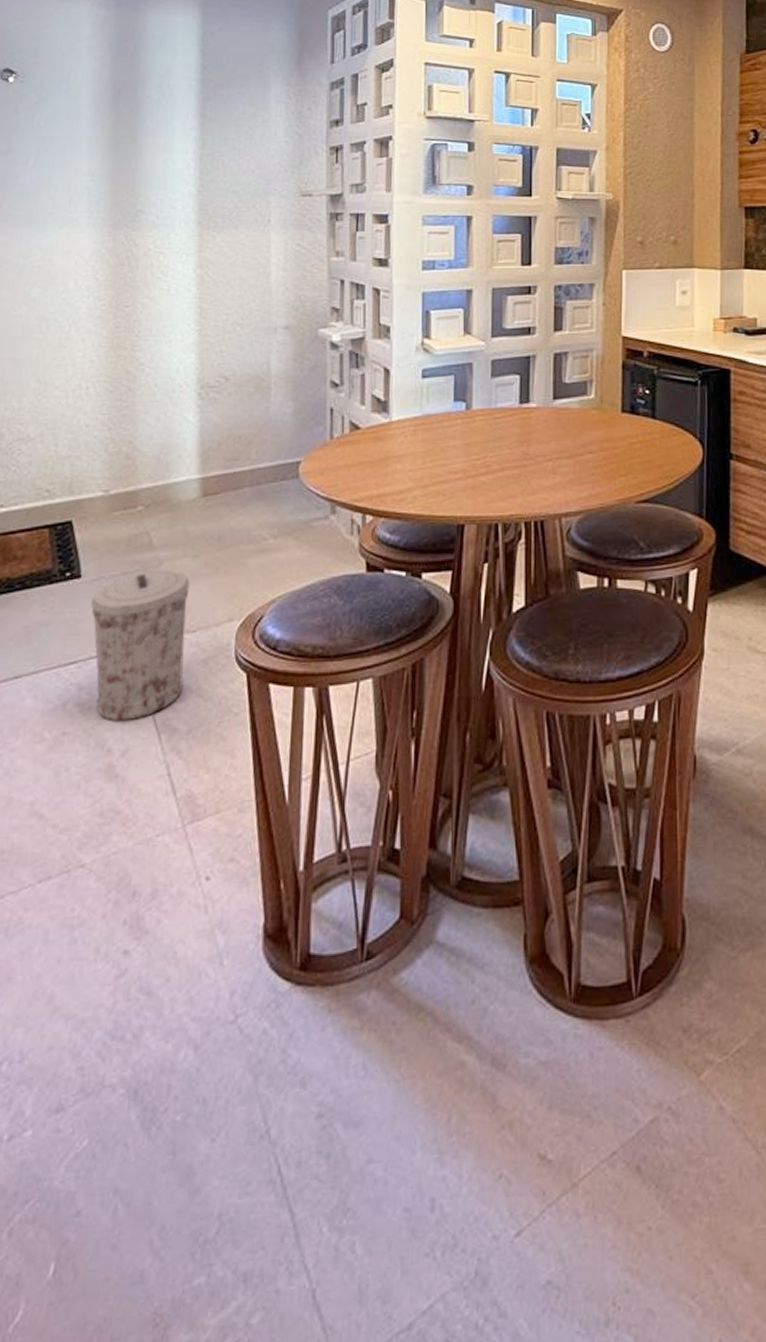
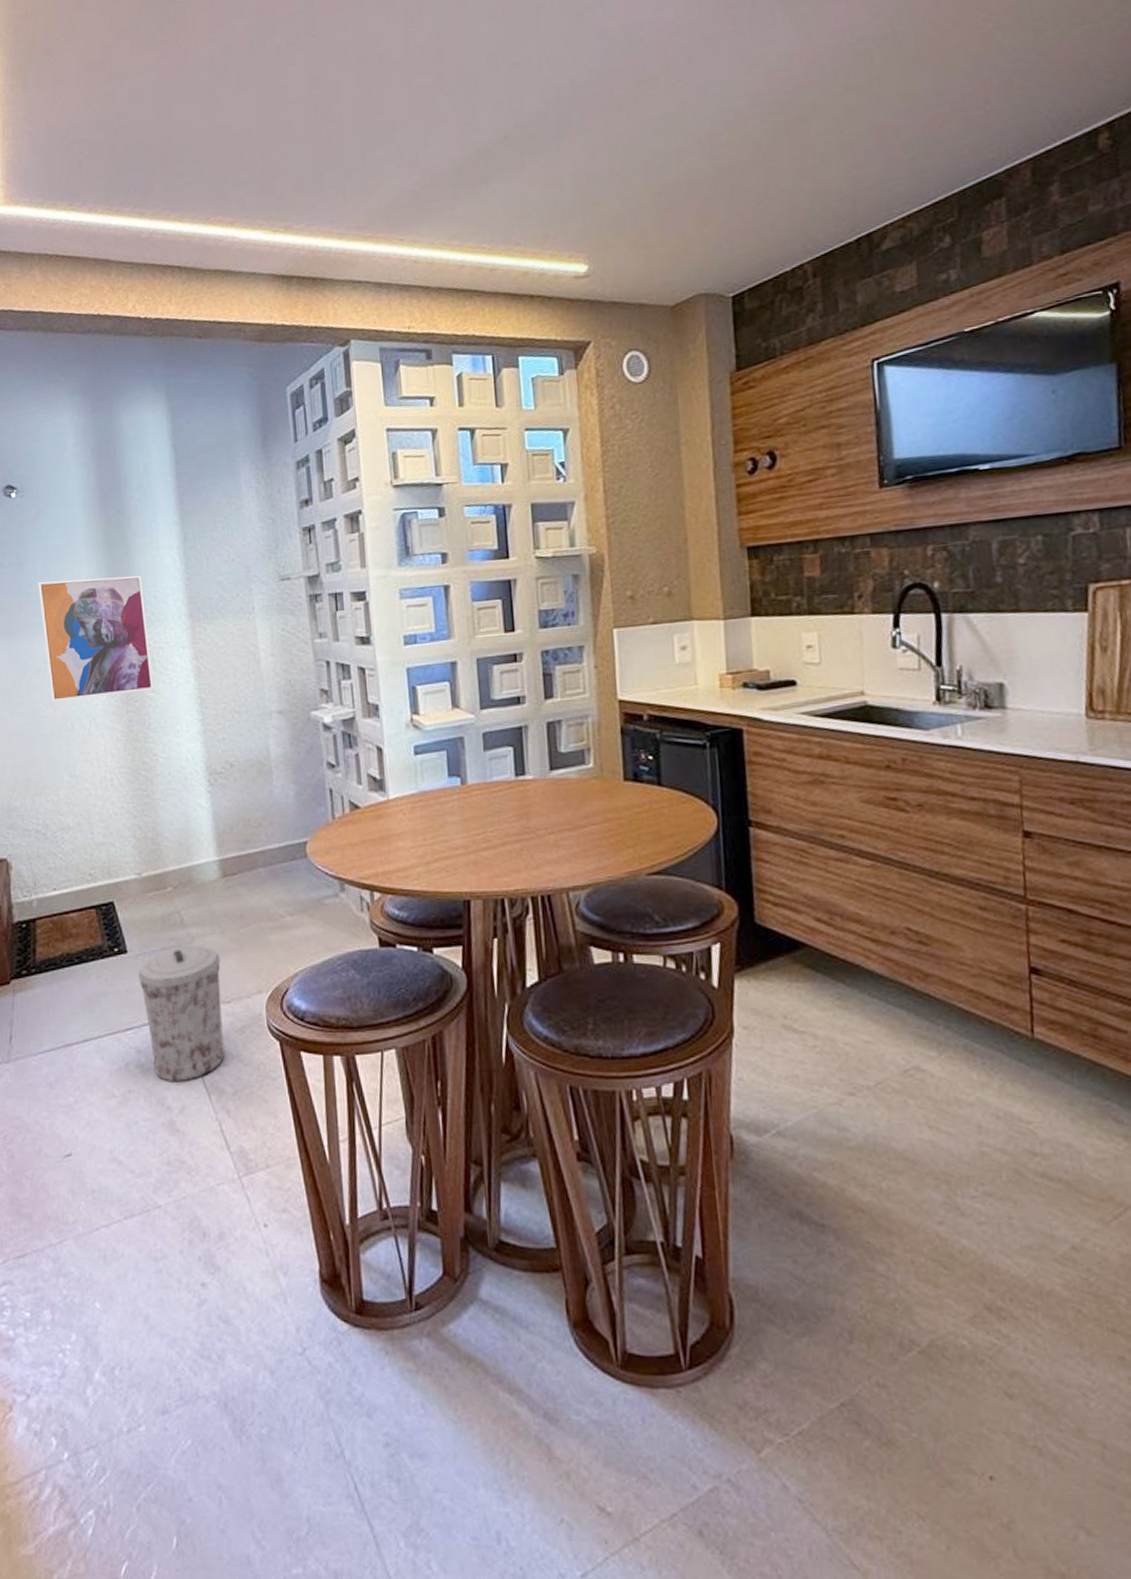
wall art: none [26,172,150,301] -> present [38,575,153,702]

